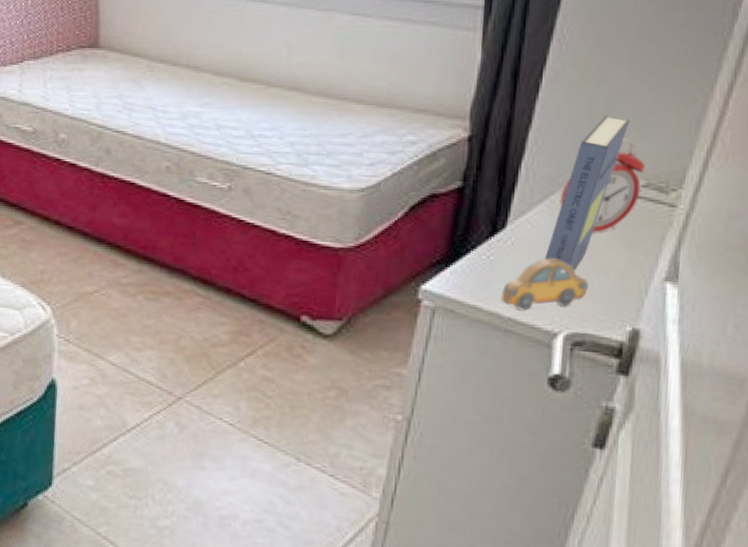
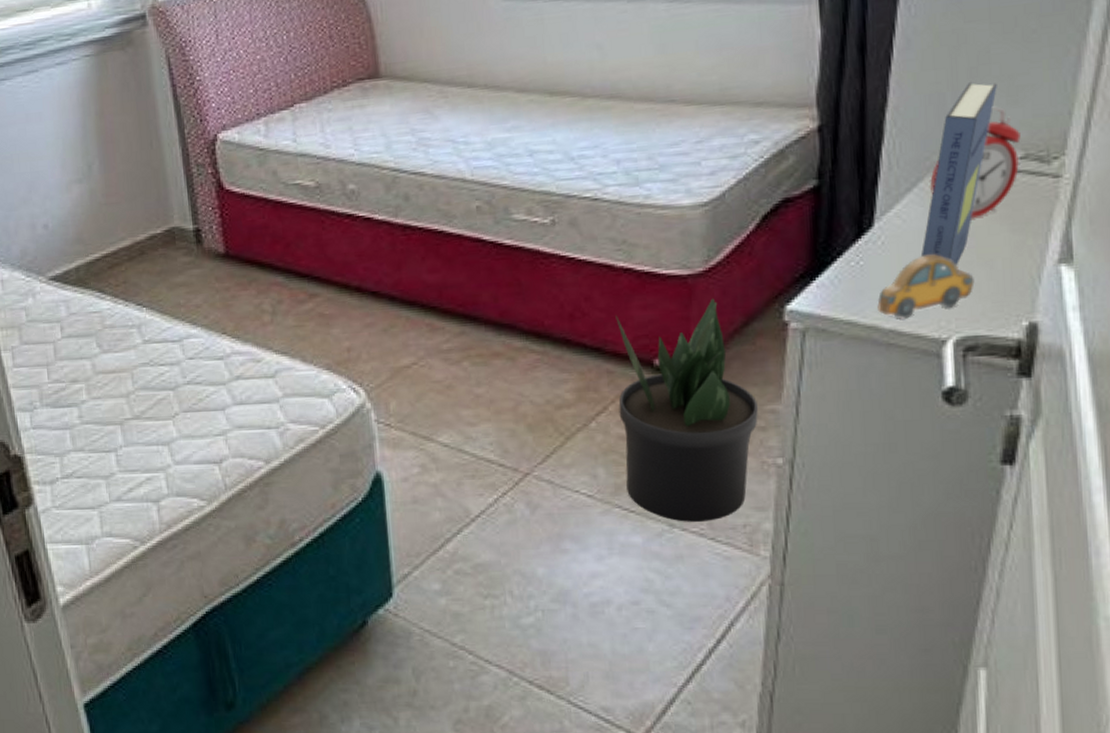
planter: none [264,271,387,461] -> present [615,298,759,522]

